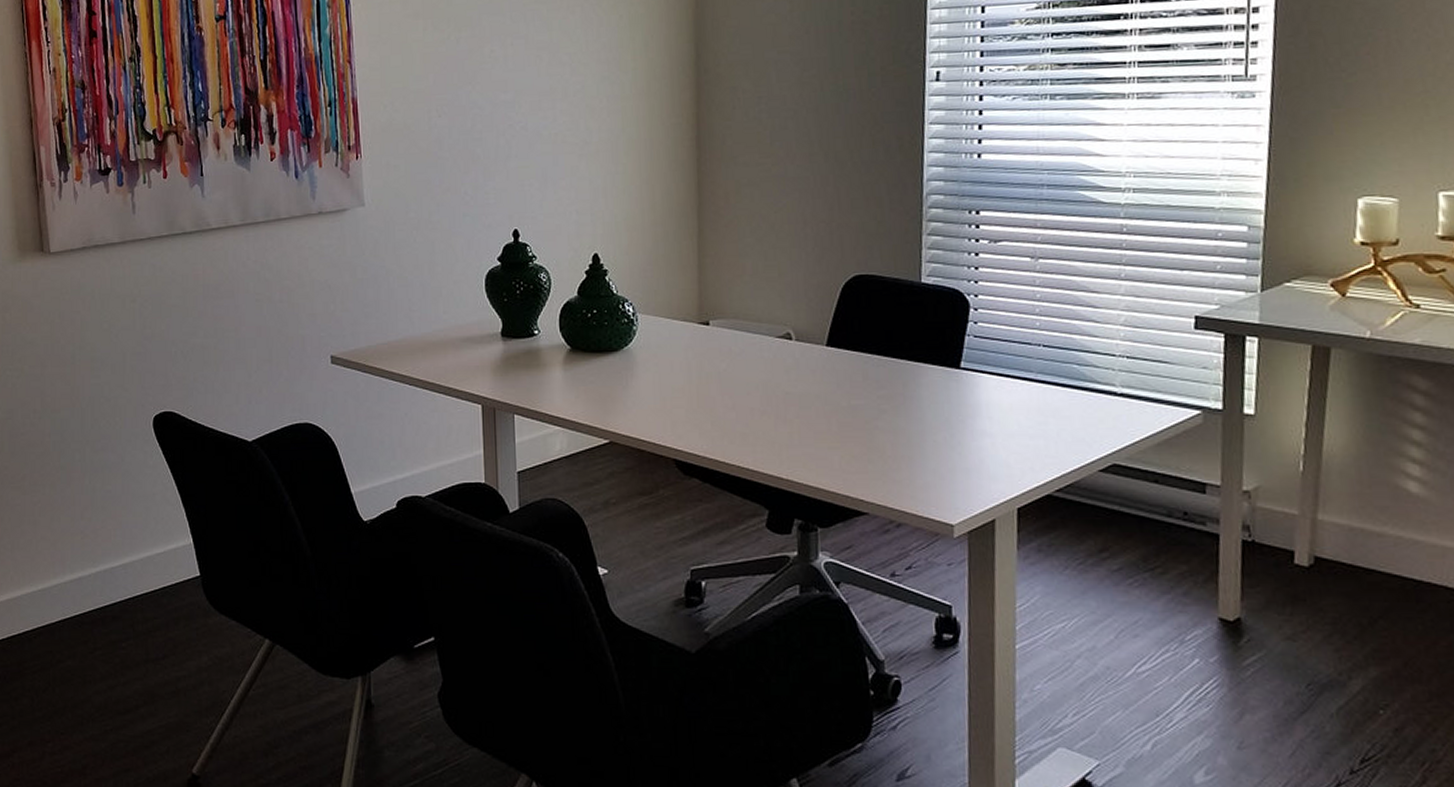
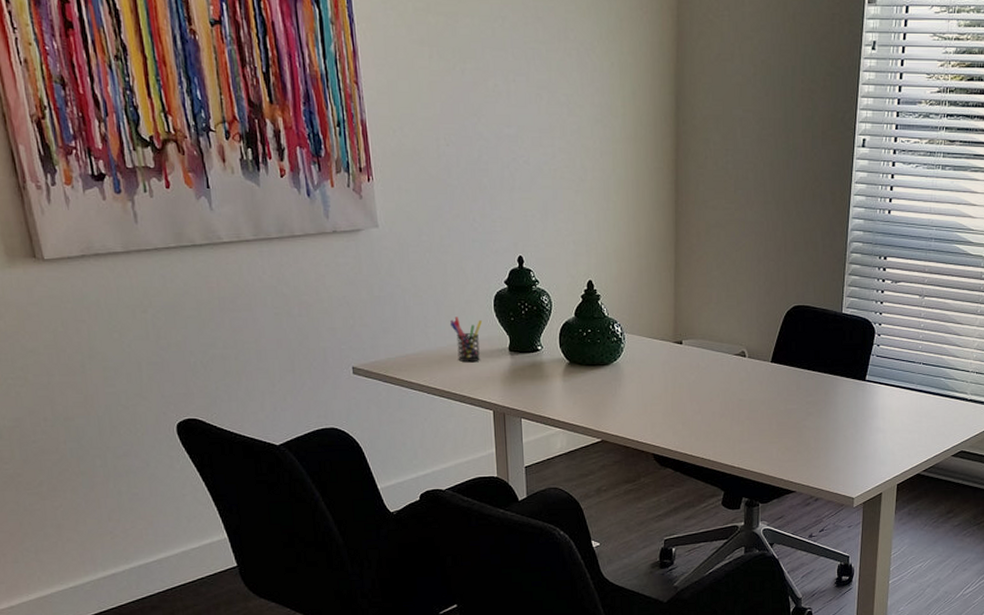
pen holder: none [436,299,473,350] -> present [449,317,483,363]

